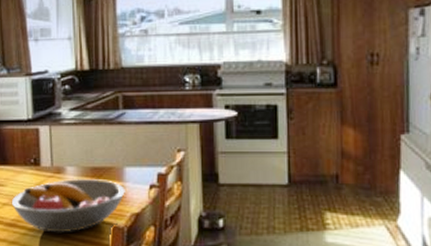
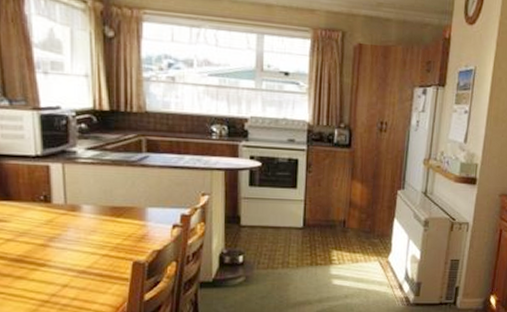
fruit bowl: present [11,179,125,233] -> none [16,217,147,268]

